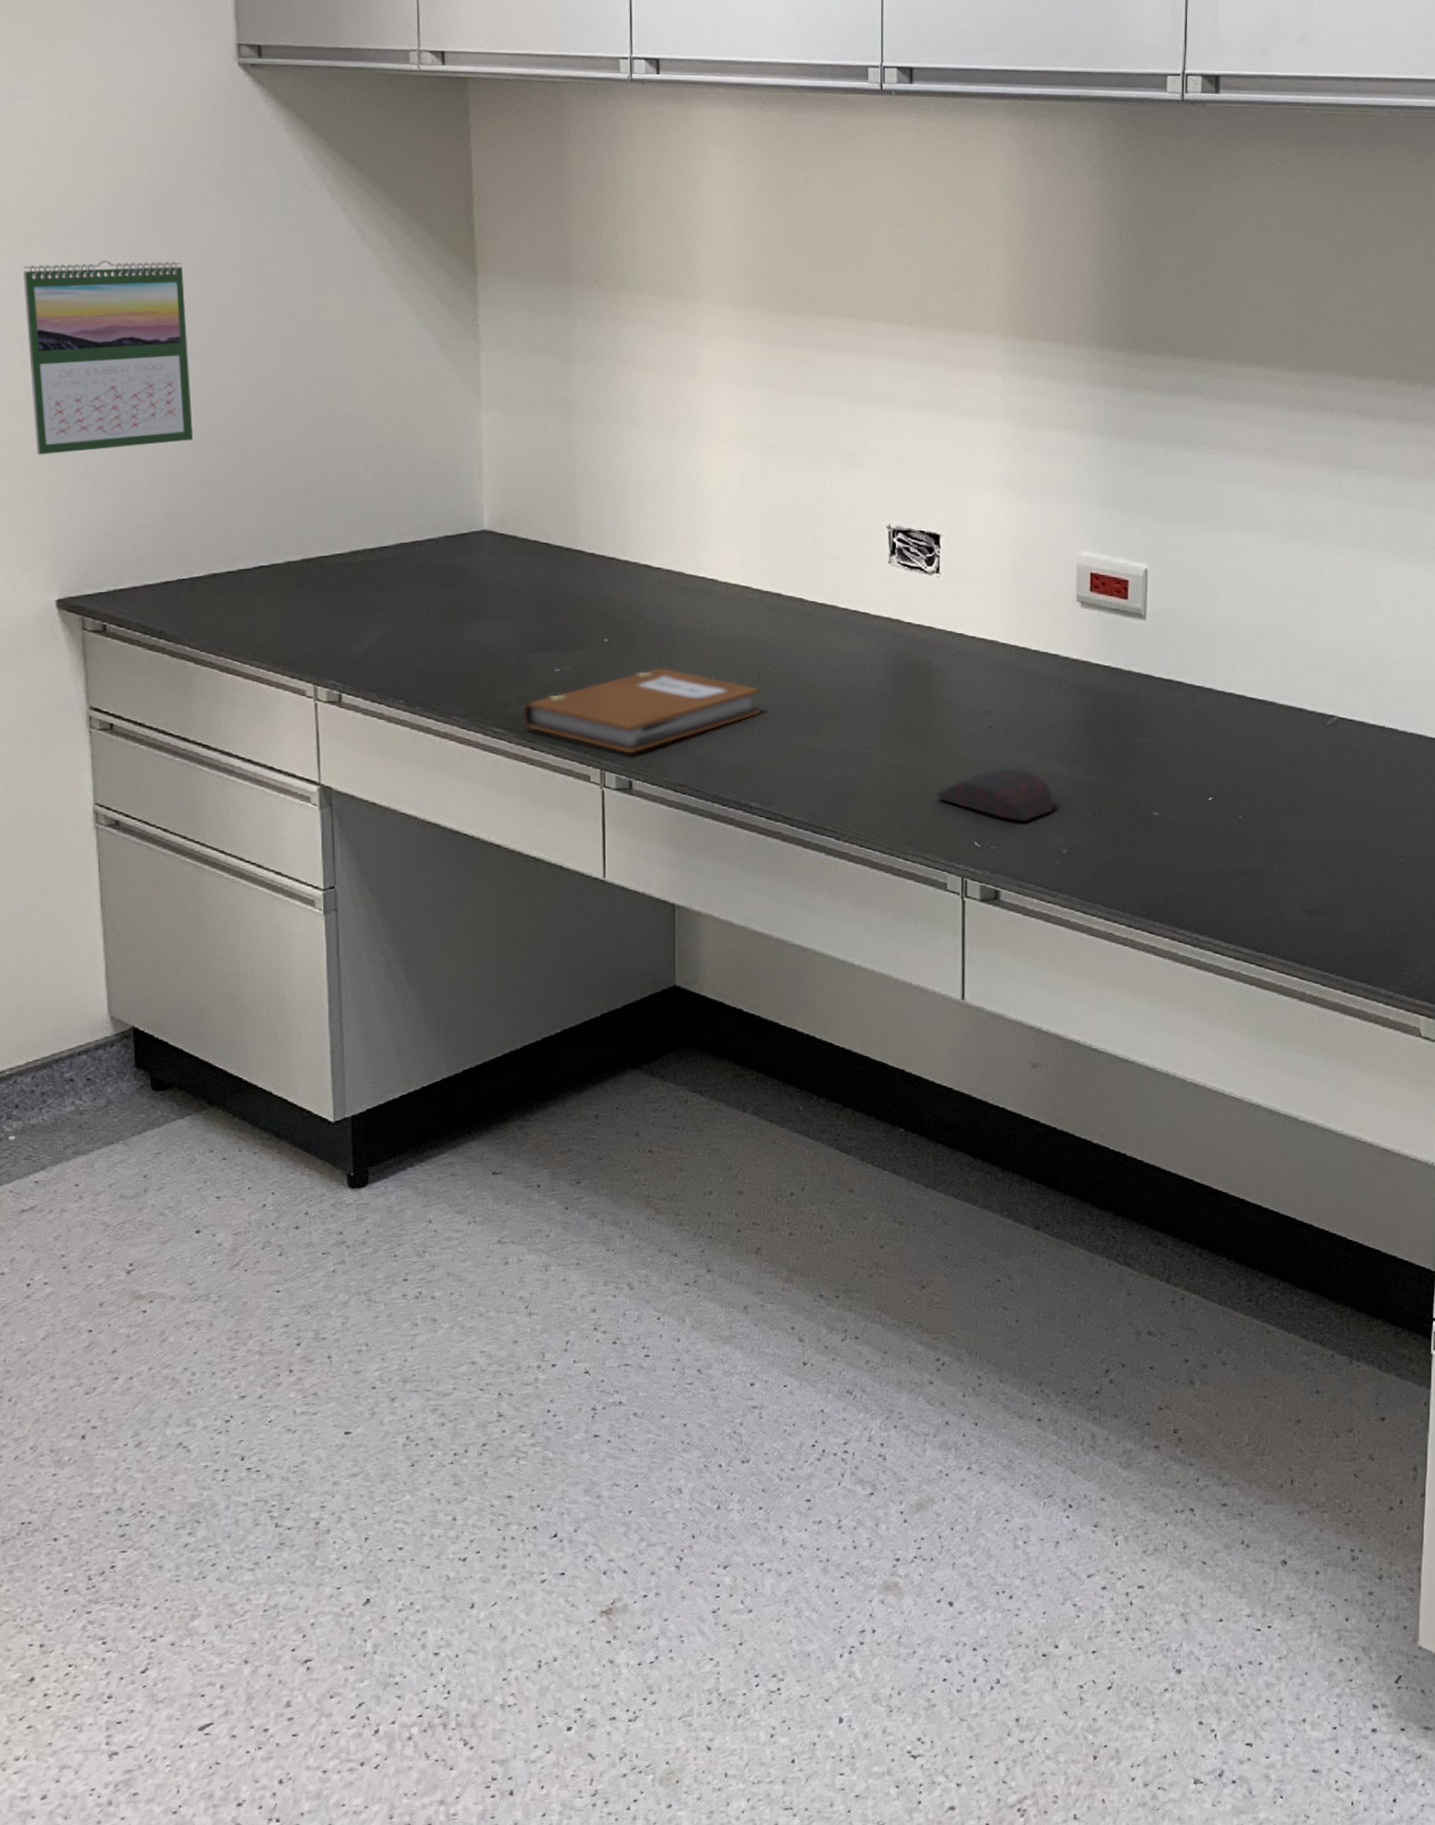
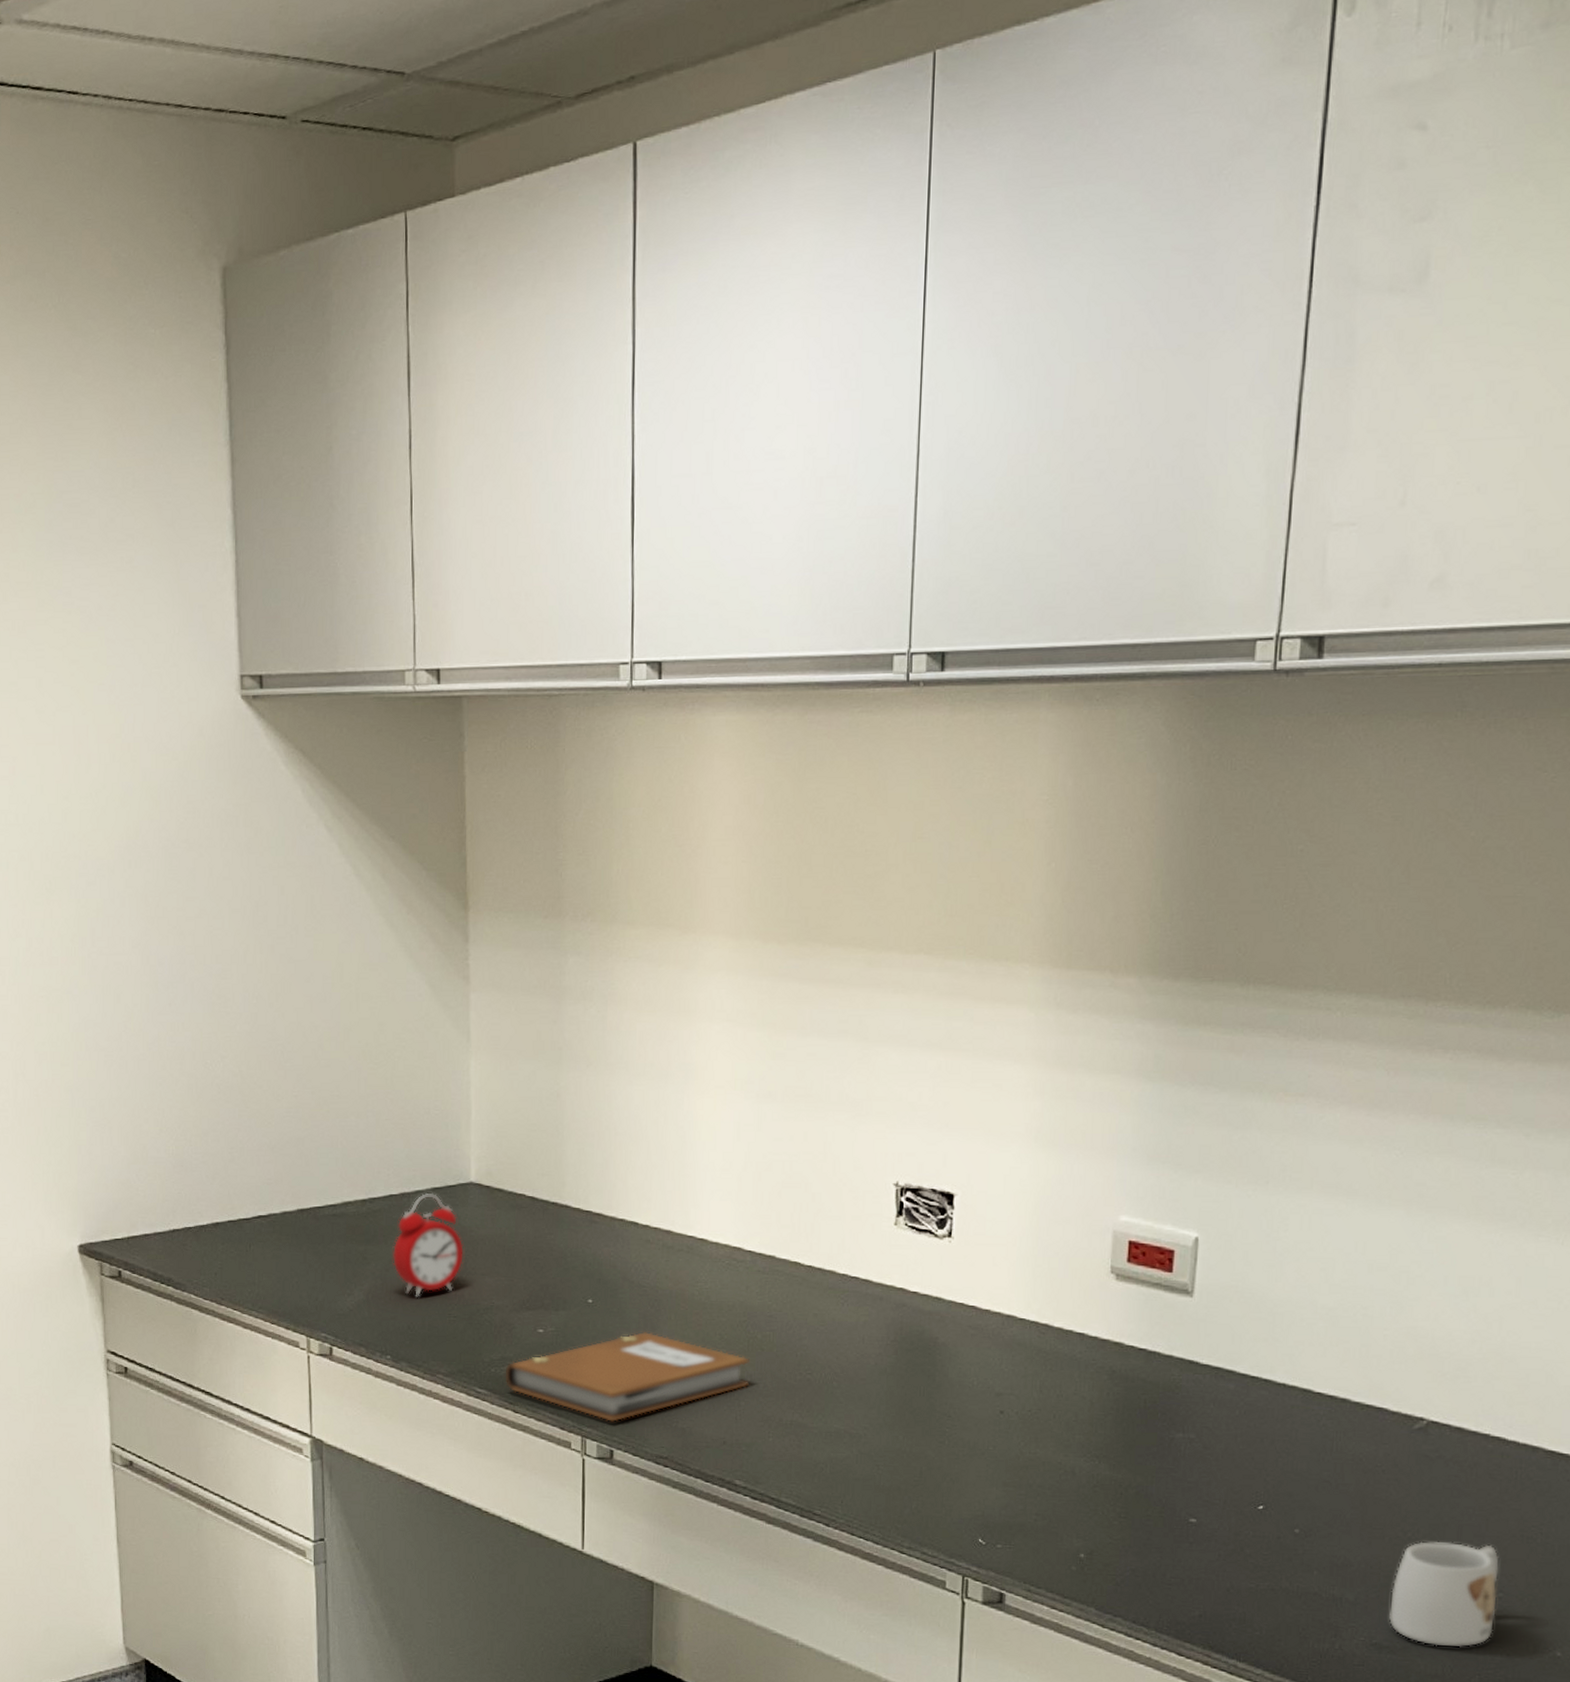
calendar: present [23,260,194,455] -> none [48,905,199,1103]
alarm clock: none [405,540,478,642] -> present [393,1192,464,1297]
computer mouse: present [936,767,1054,822] -> none [938,1458,1073,1521]
mug: none [1317,818,1399,908] -> present [1388,1541,1499,1648]

